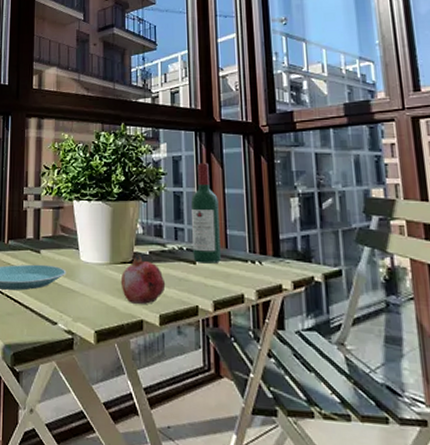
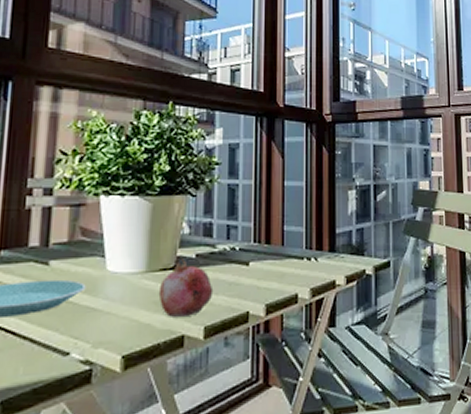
wine bottle: present [190,163,221,264] -> none [246,152,277,264]

